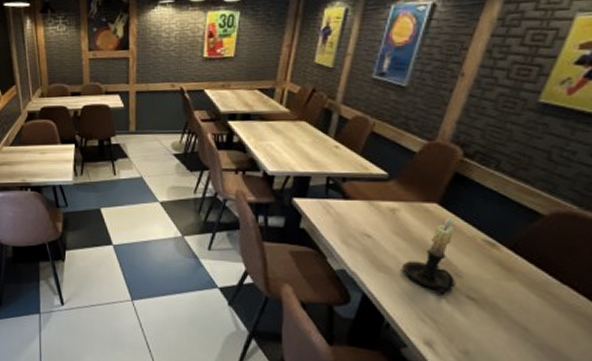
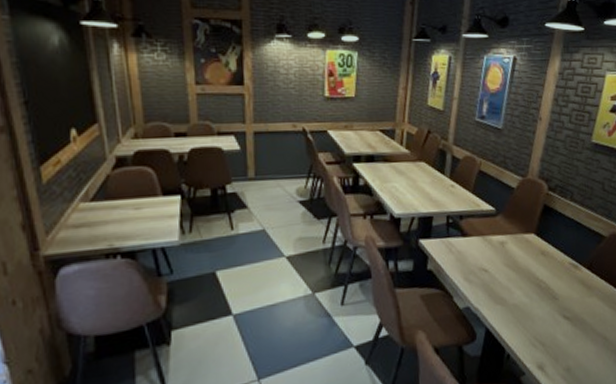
candle holder: present [402,218,456,296] -> none [514,246,555,319]

